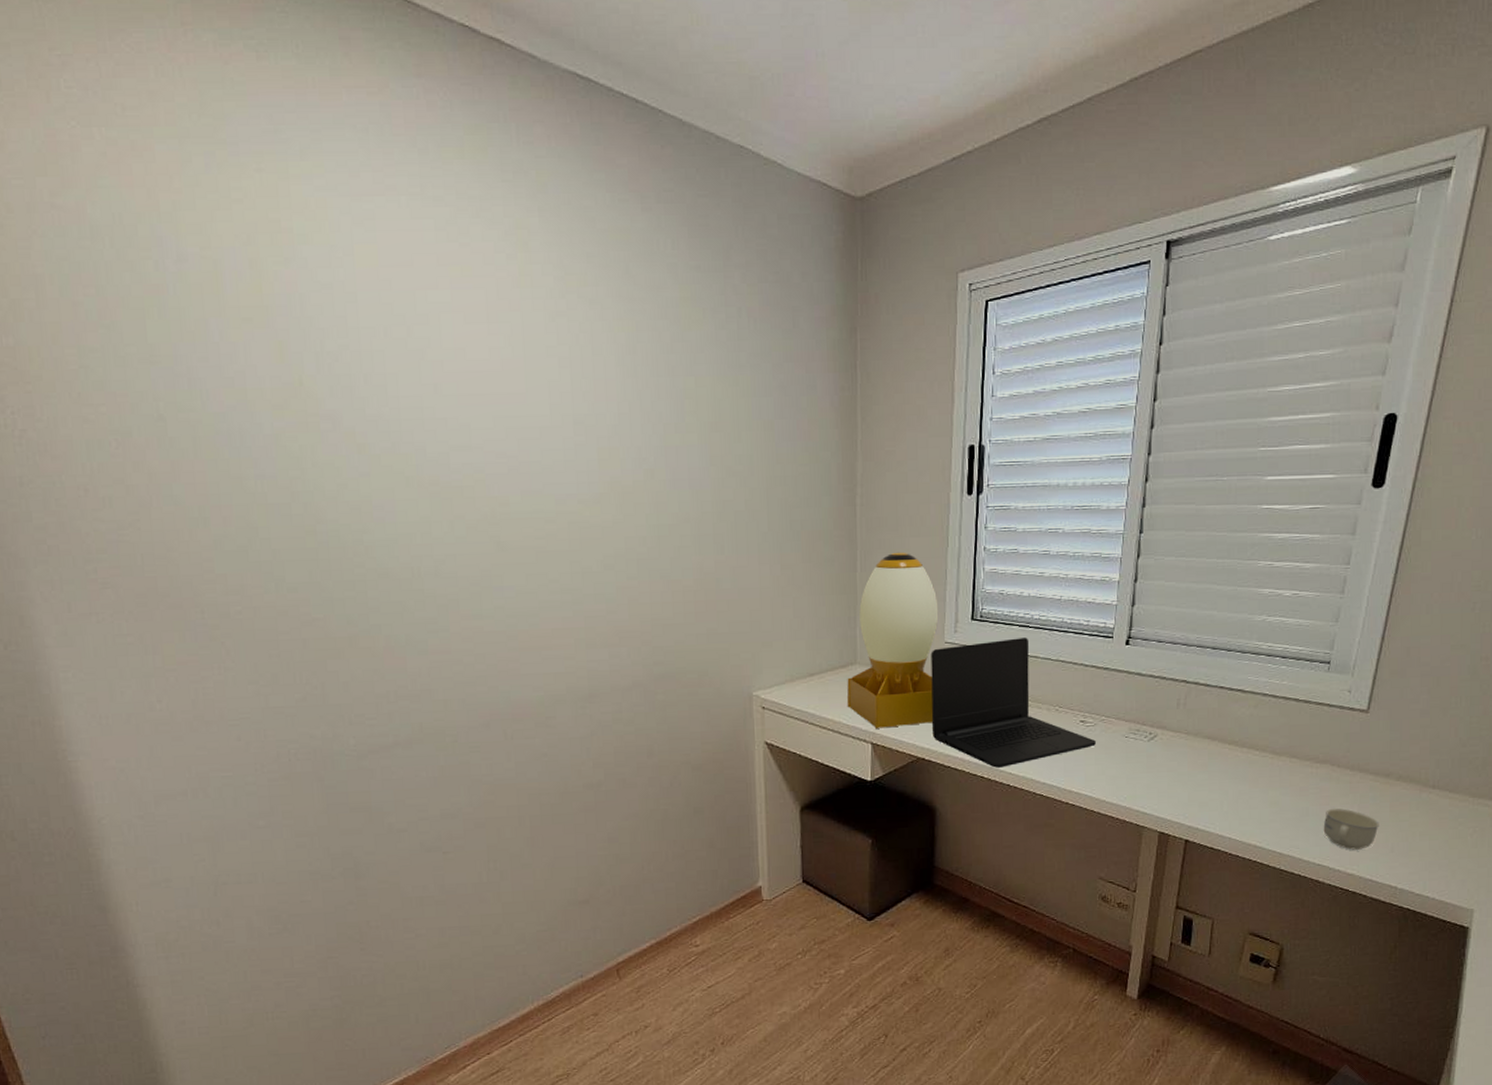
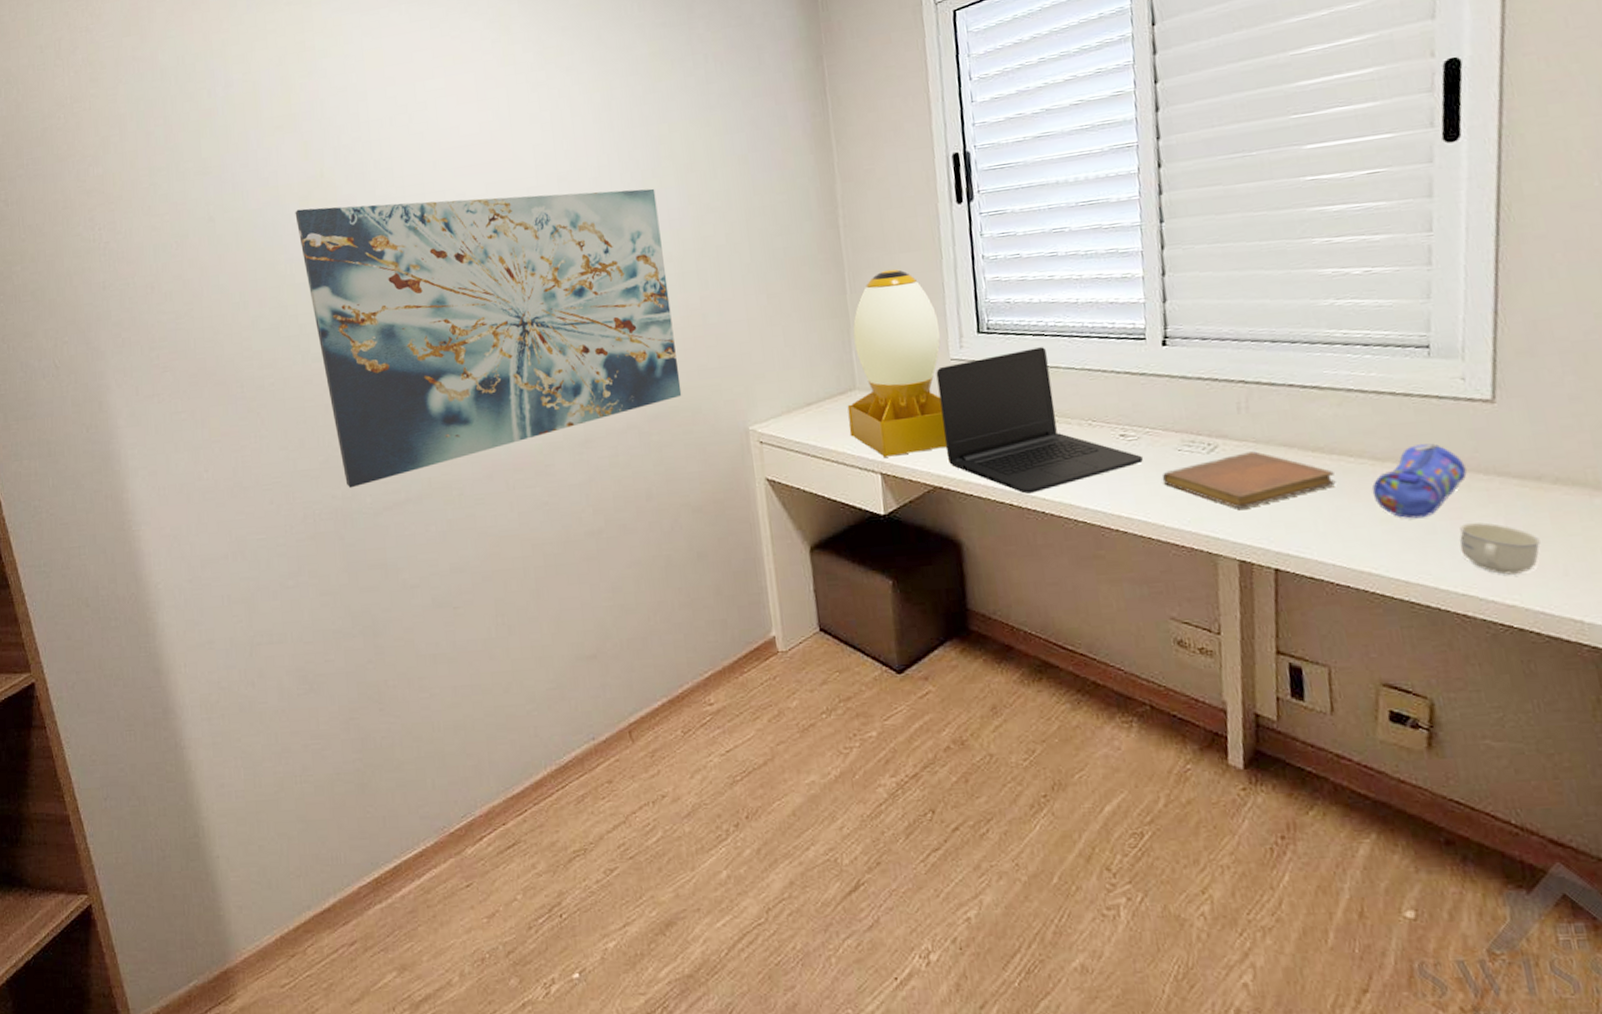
wall art: none [267,419,690,729] -> present [295,188,682,488]
notebook: none [1109,741,1242,789] -> present [1161,451,1336,509]
pencil case: none [1268,743,1338,804] -> present [1372,443,1467,519]

